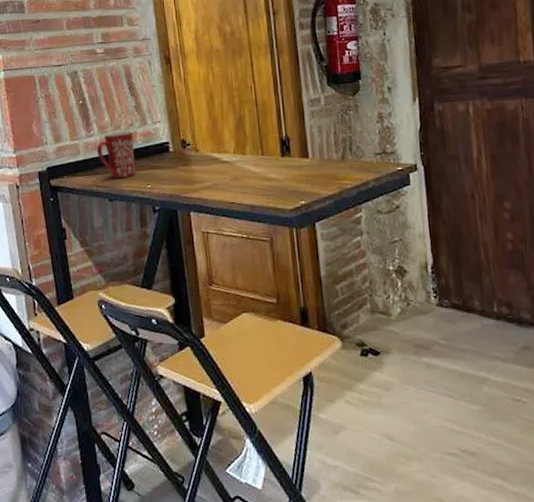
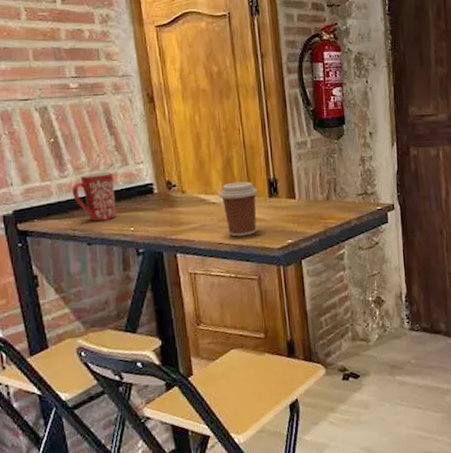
coffee cup: none [231,140,270,197] -> present [219,181,258,237]

